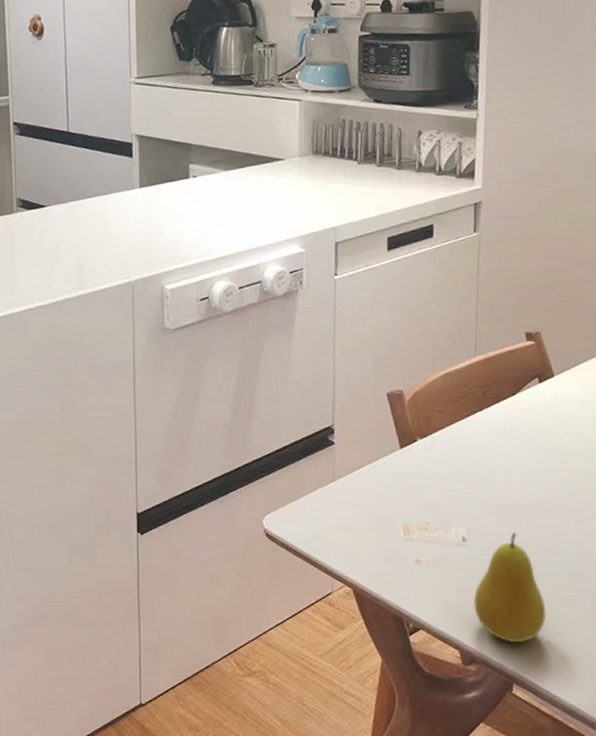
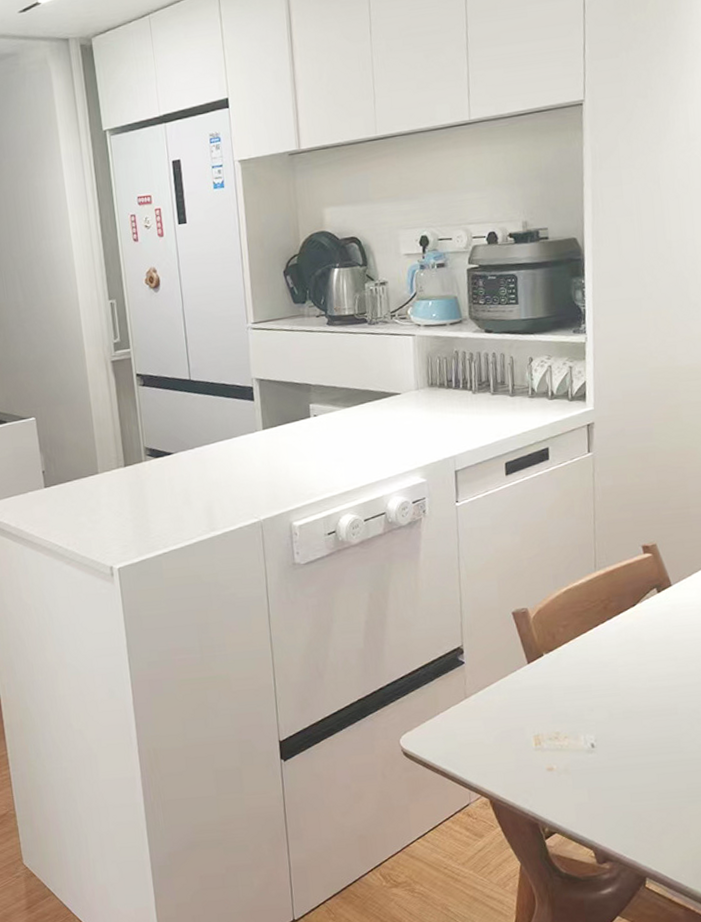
fruit: present [474,532,546,642] -> none [605,736,674,840]

